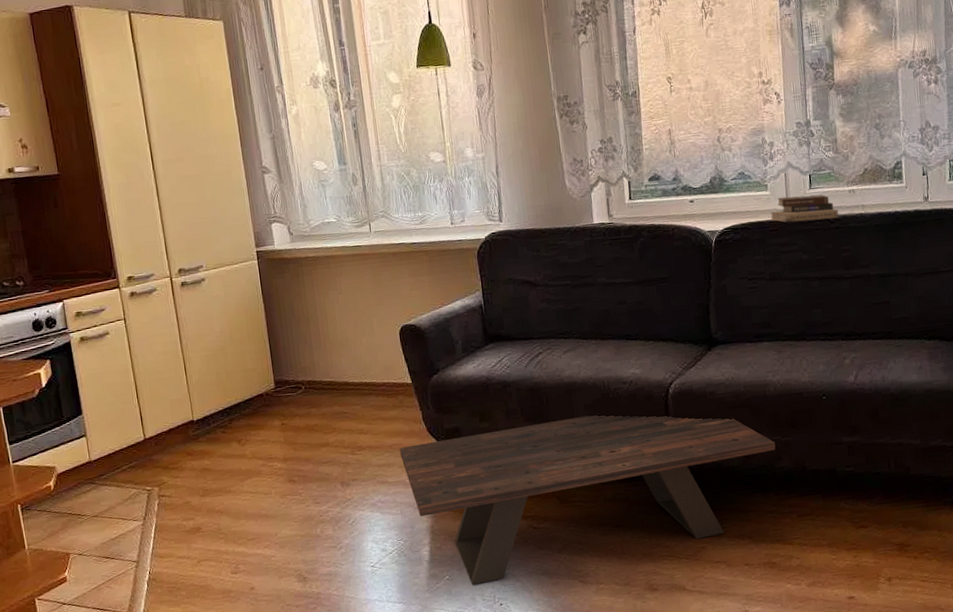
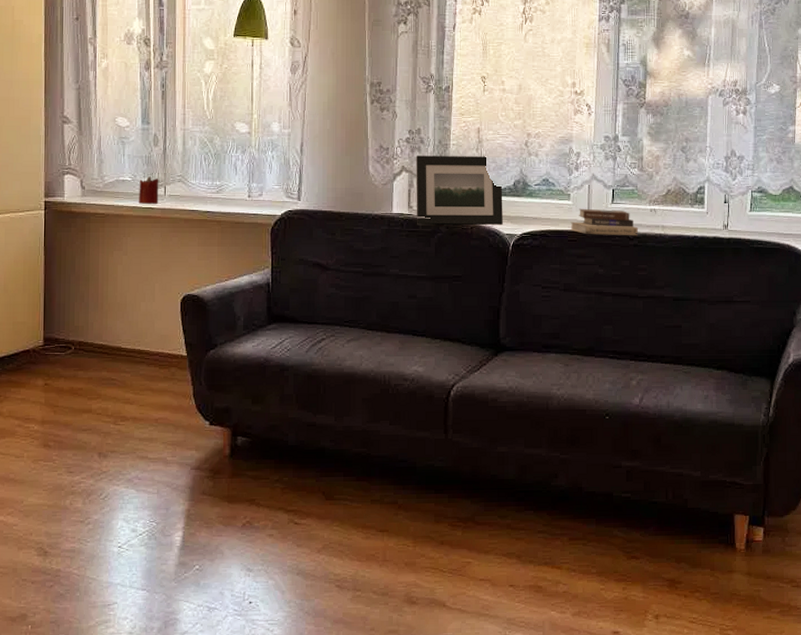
candle: none [344,215,366,244] -> present [139,176,159,205]
coffee table: present [399,415,776,586] -> none [165,410,553,579]
picture frame: none [610,157,703,233] -> present [416,156,503,226]

